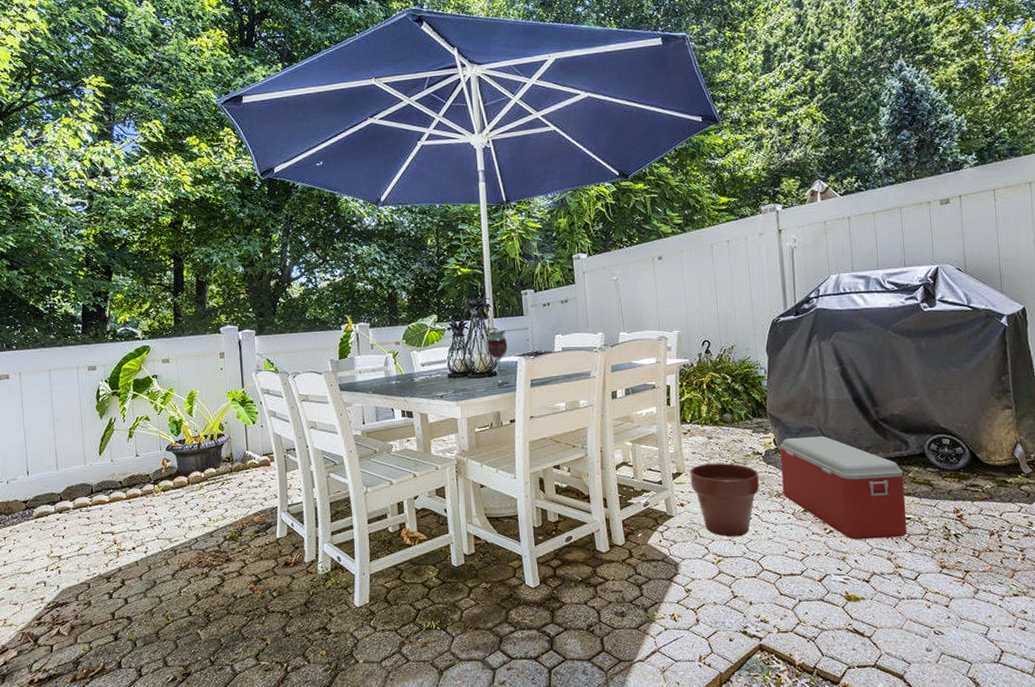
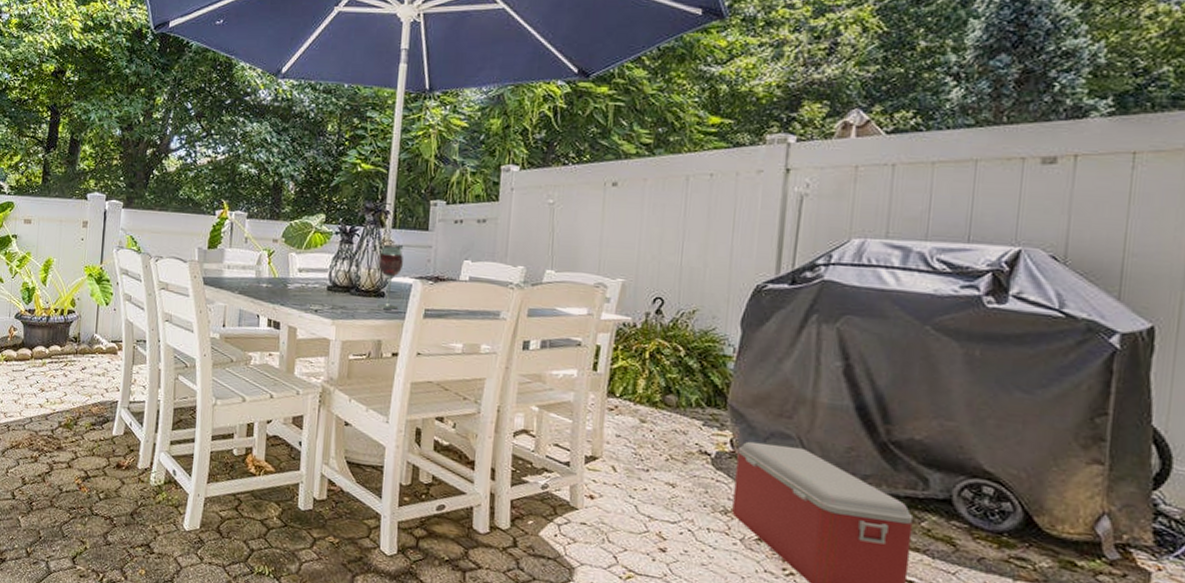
flower pot: present [690,462,760,537] -> none [607,451,703,553]

